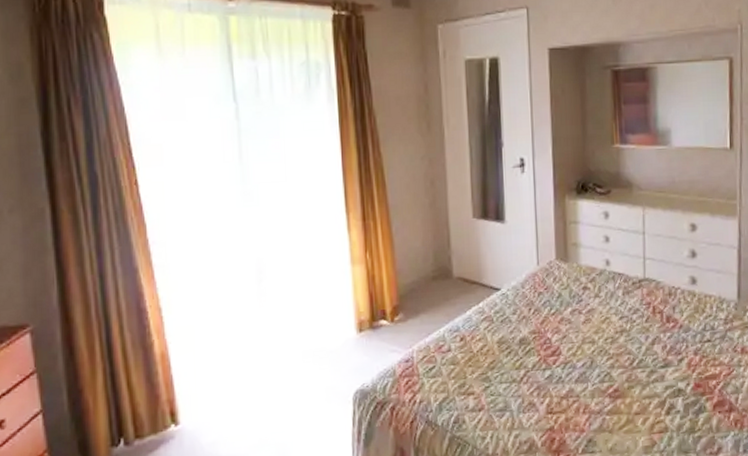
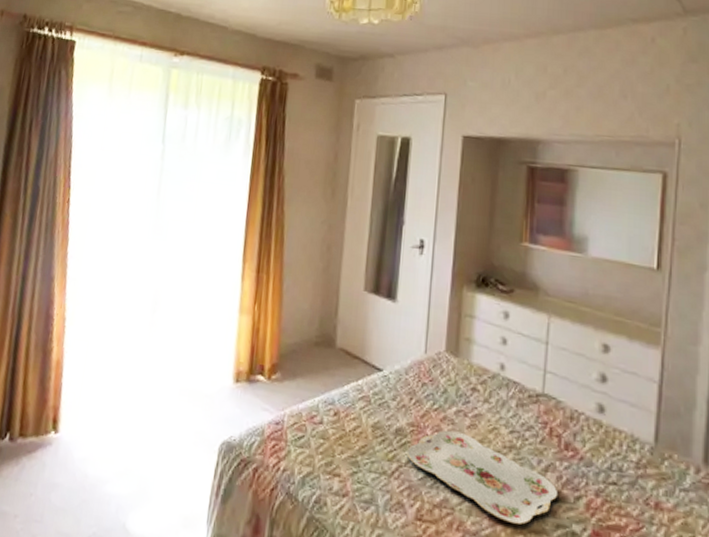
serving tray: none [532,328,665,396] -> present [406,430,559,525]

